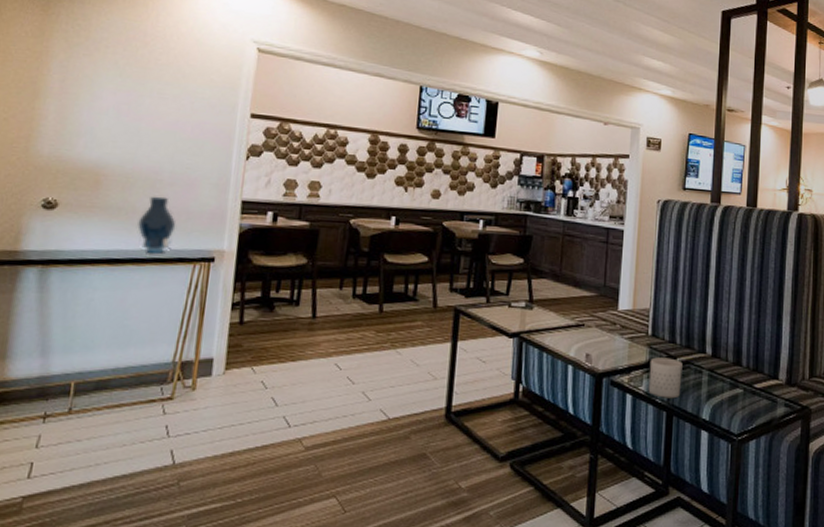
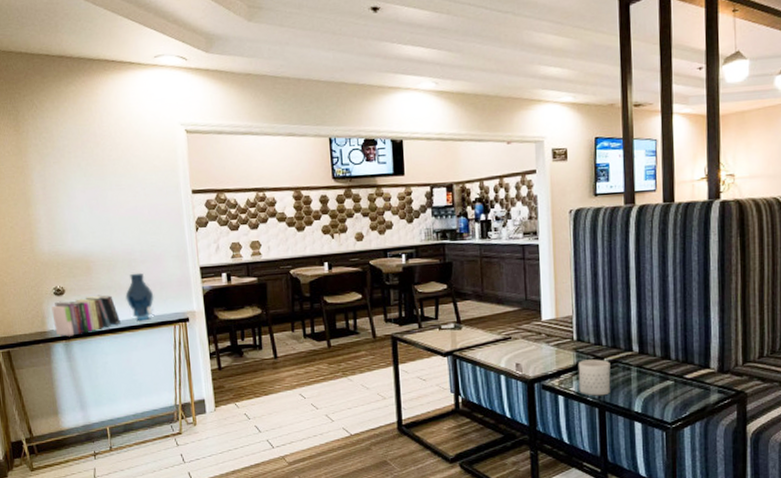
books: none [31,215,124,261] -> present [51,295,121,336]

